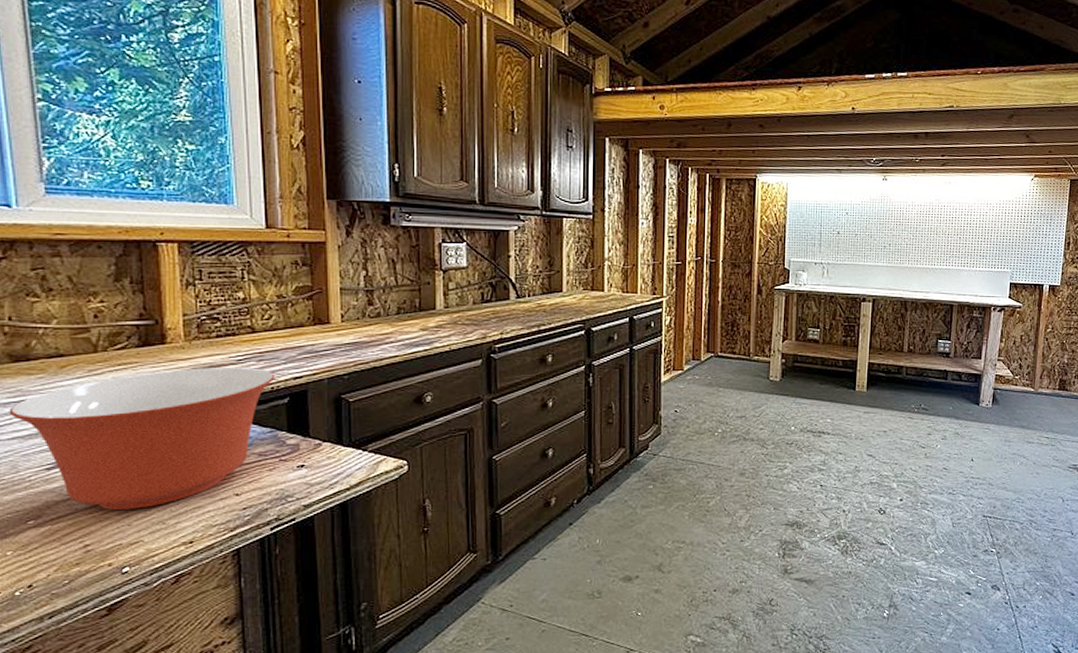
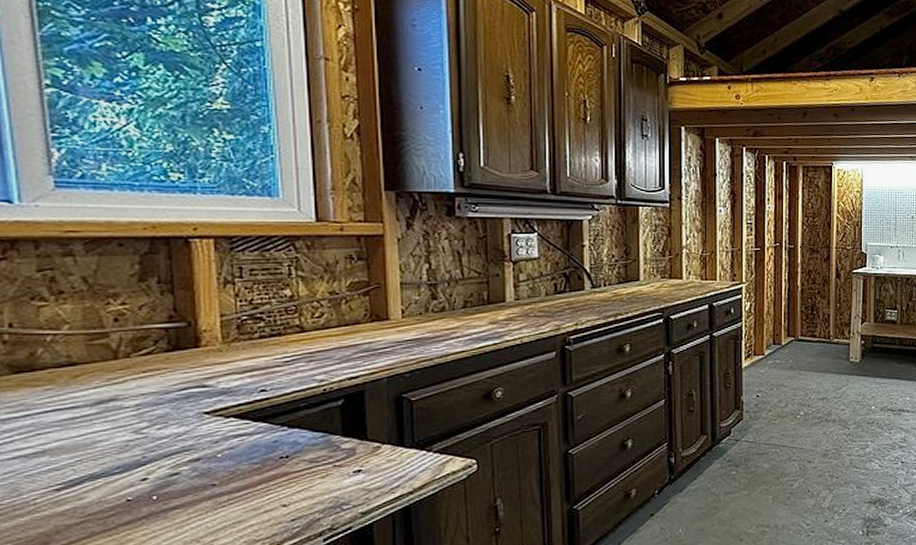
mixing bowl: present [9,368,274,510] -> none [9,369,326,531]

